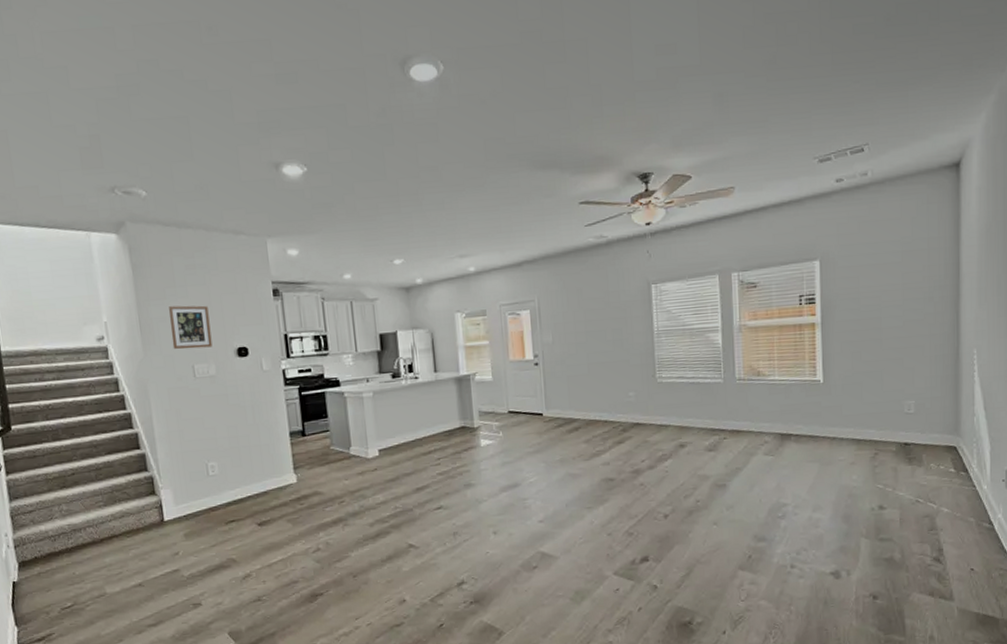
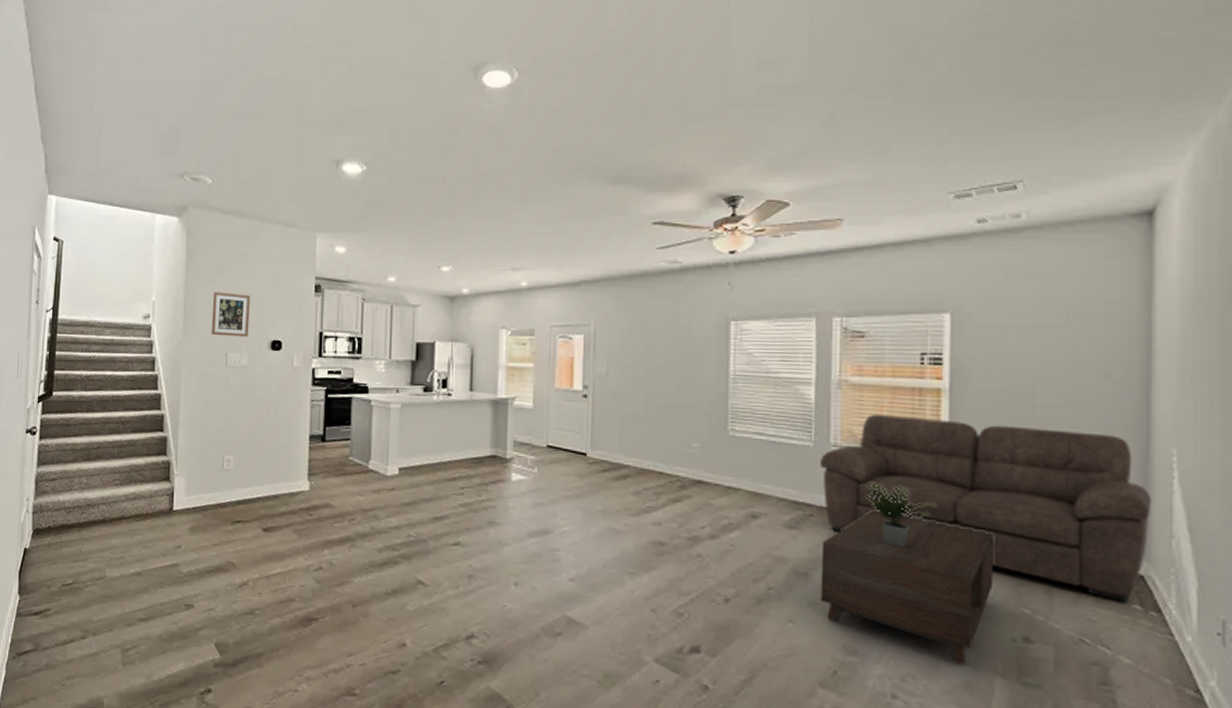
sofa: none [729,344,961,468] -> present [820,415,1152,602]
coffee table: none [734,404,857,533] -> present [820,482,993,664]

